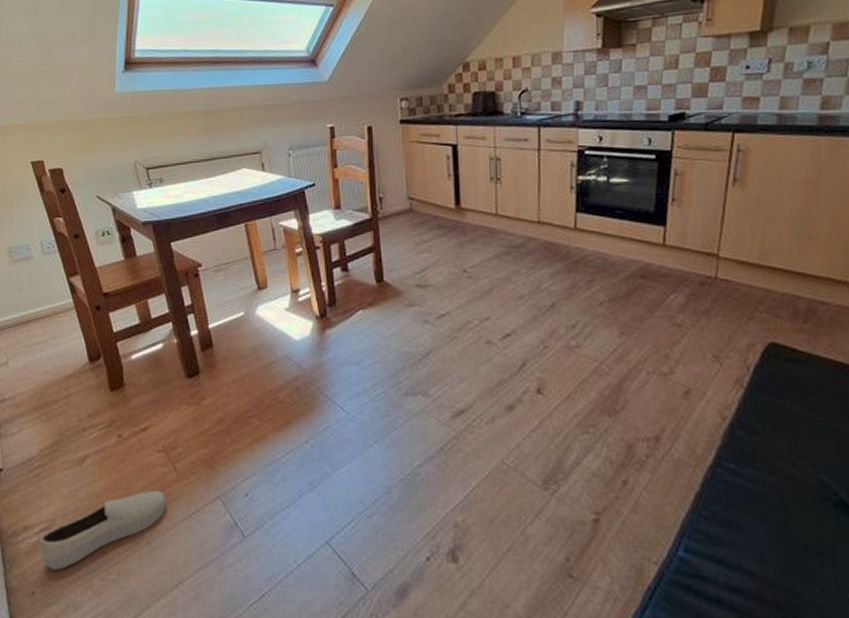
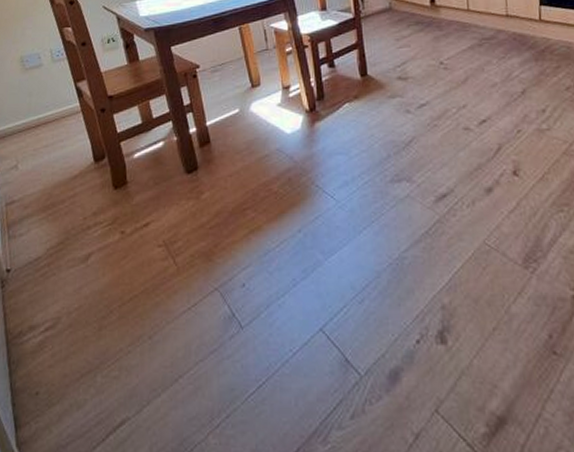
shoe: present [39,490,166,570] -> none [44,284,166,369]

